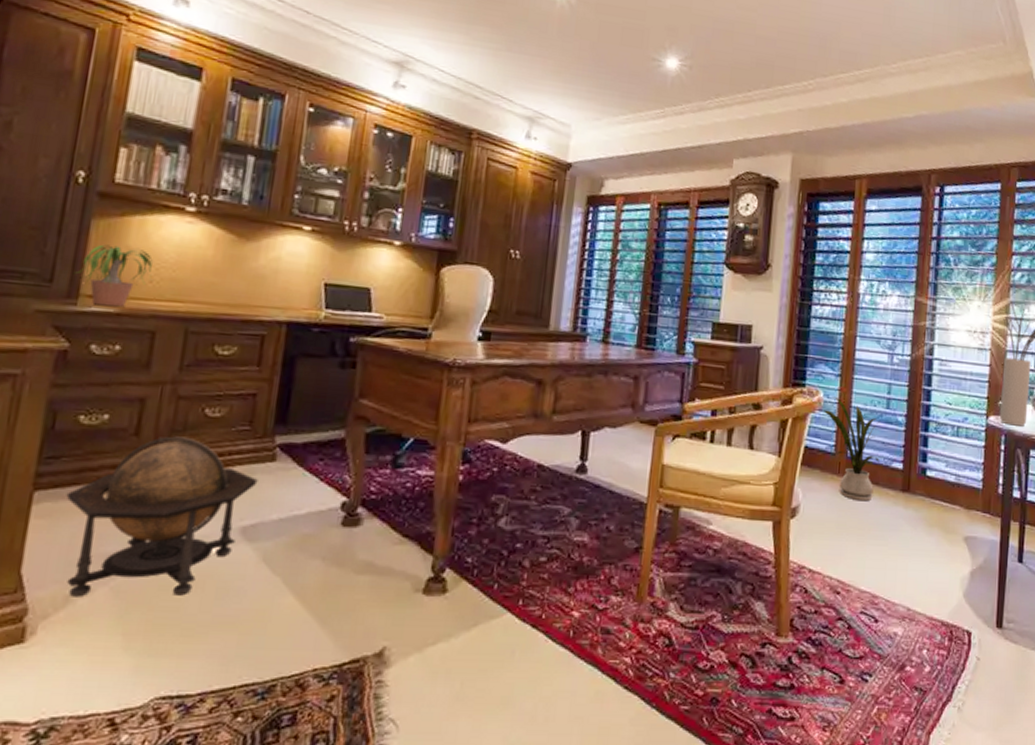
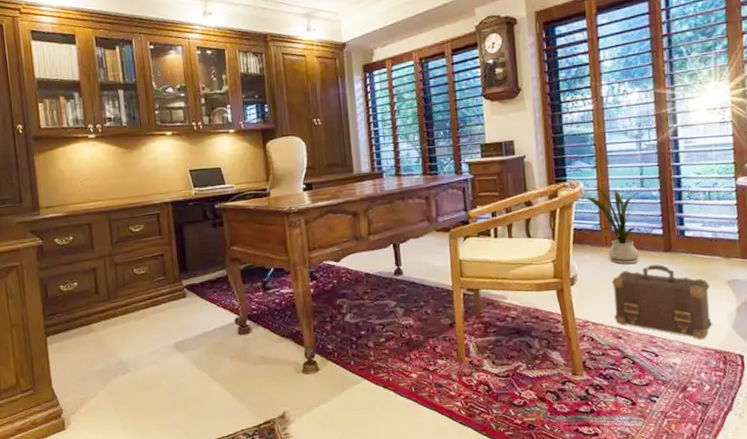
globe: present [66,436,258,597] -> none [65,289,178,399]
potted plant: present [77,244,153,307] -> none [34,169,81,213]
vintage suitcase: none [834,506,946,606] -> present [611,264,713,339]

